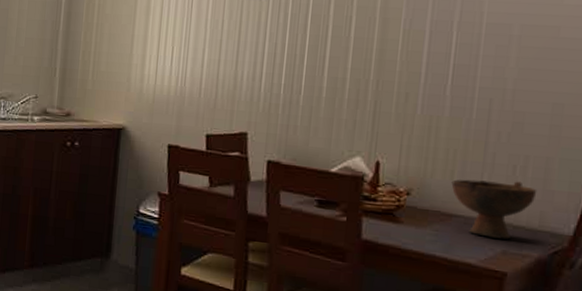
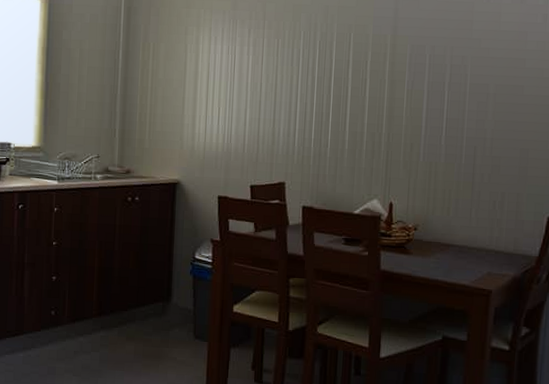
bowl: present [451,179,537,240] -> none [448,214,512,263]

